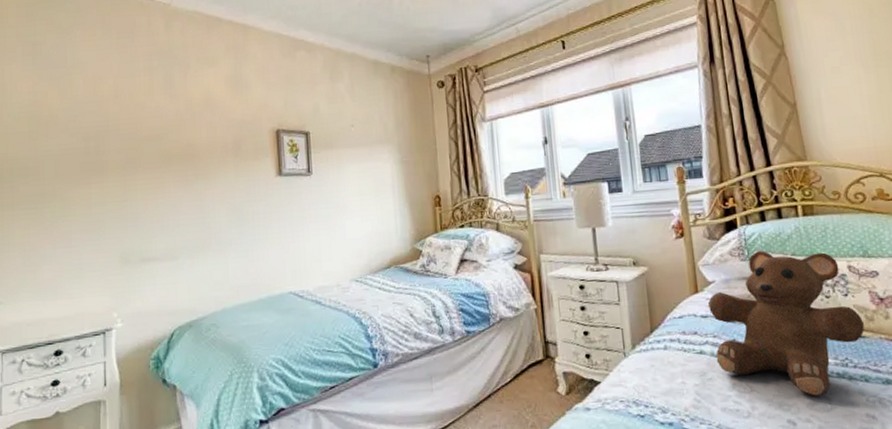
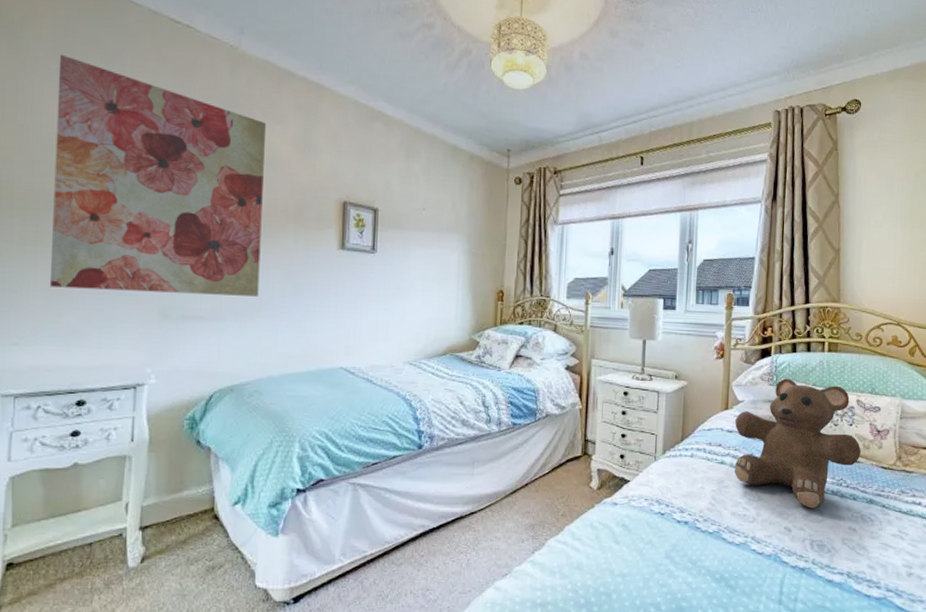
wall art: none [23,37,207,246] -> present [49,54,267,297]

